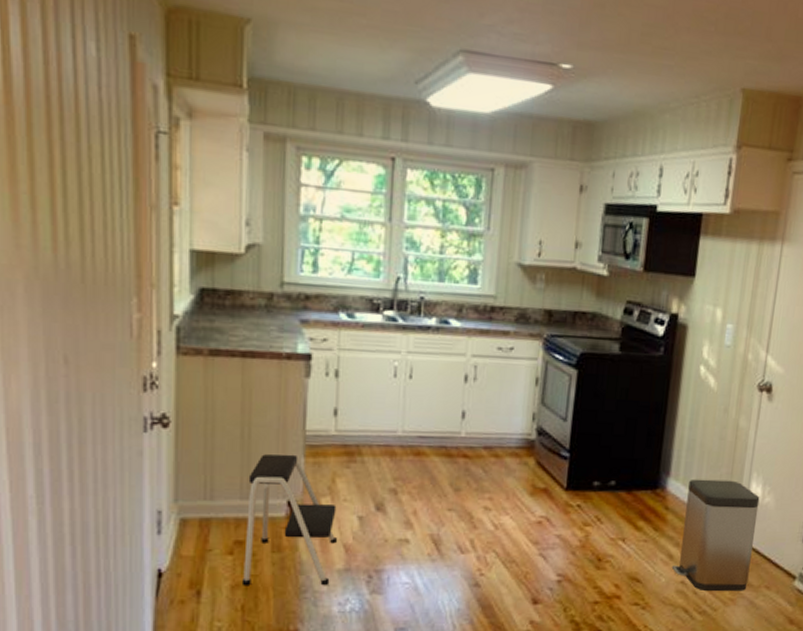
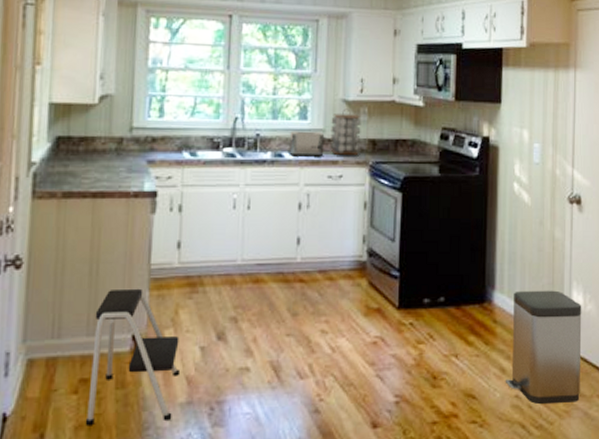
toaster: none [456,295,498,326] -> present [289,131,326,157]
spice rack: none [501,273,538,327] -> present [330,108,361,156]

